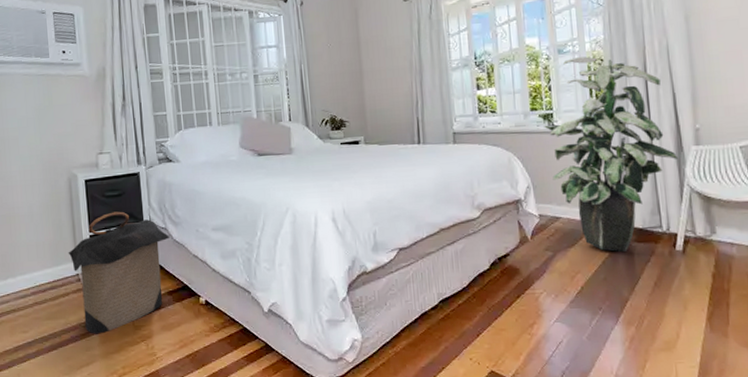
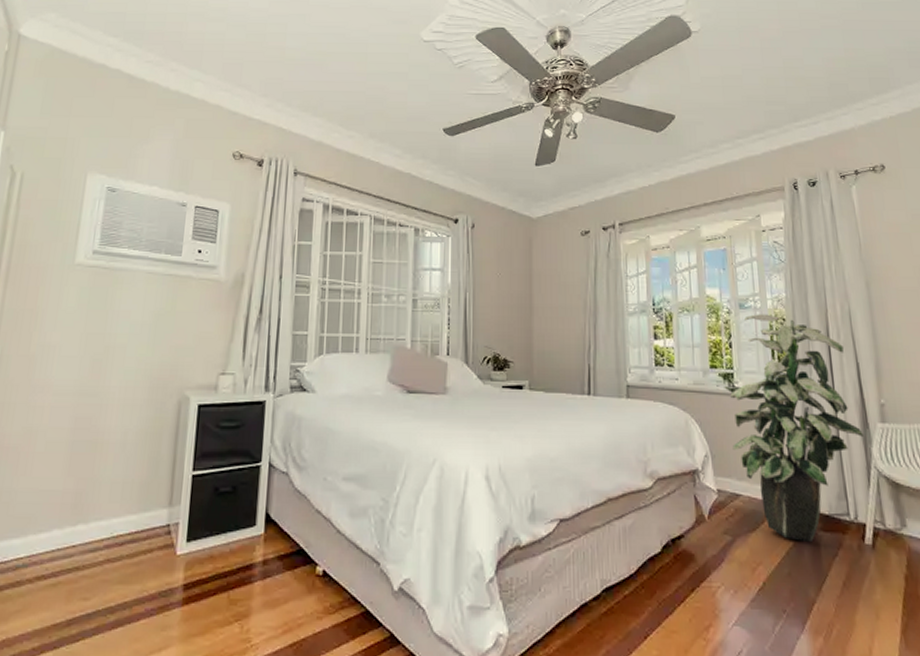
laundry hamper: present [68,211,170,334] -> none [161,447,291,608]

